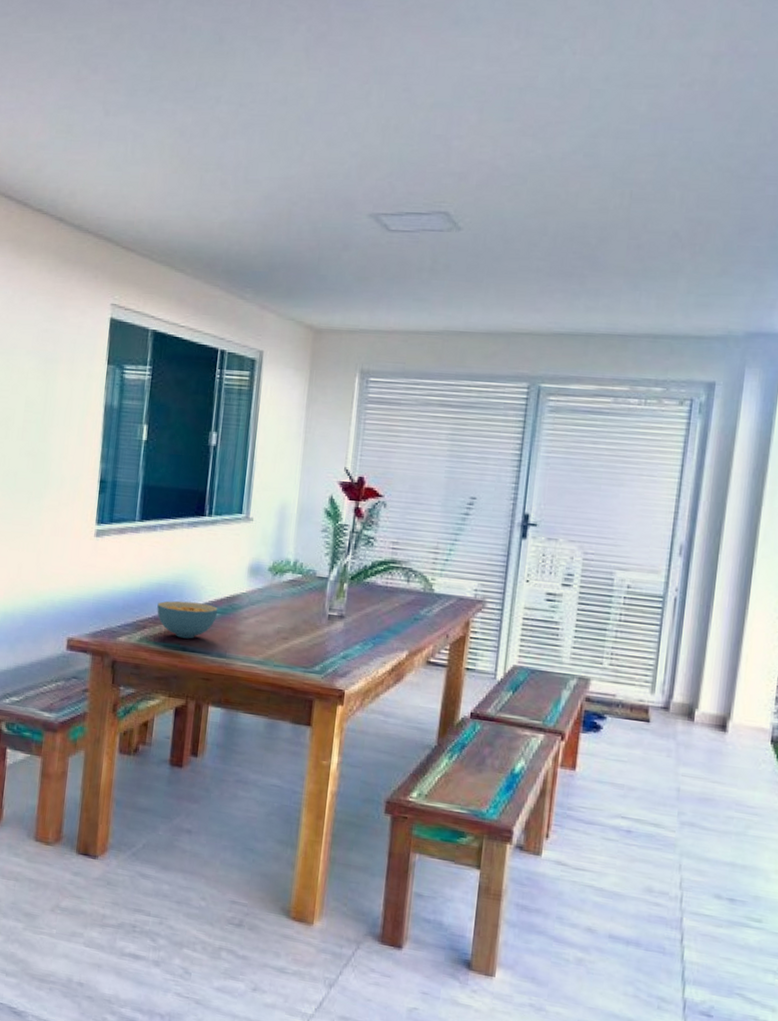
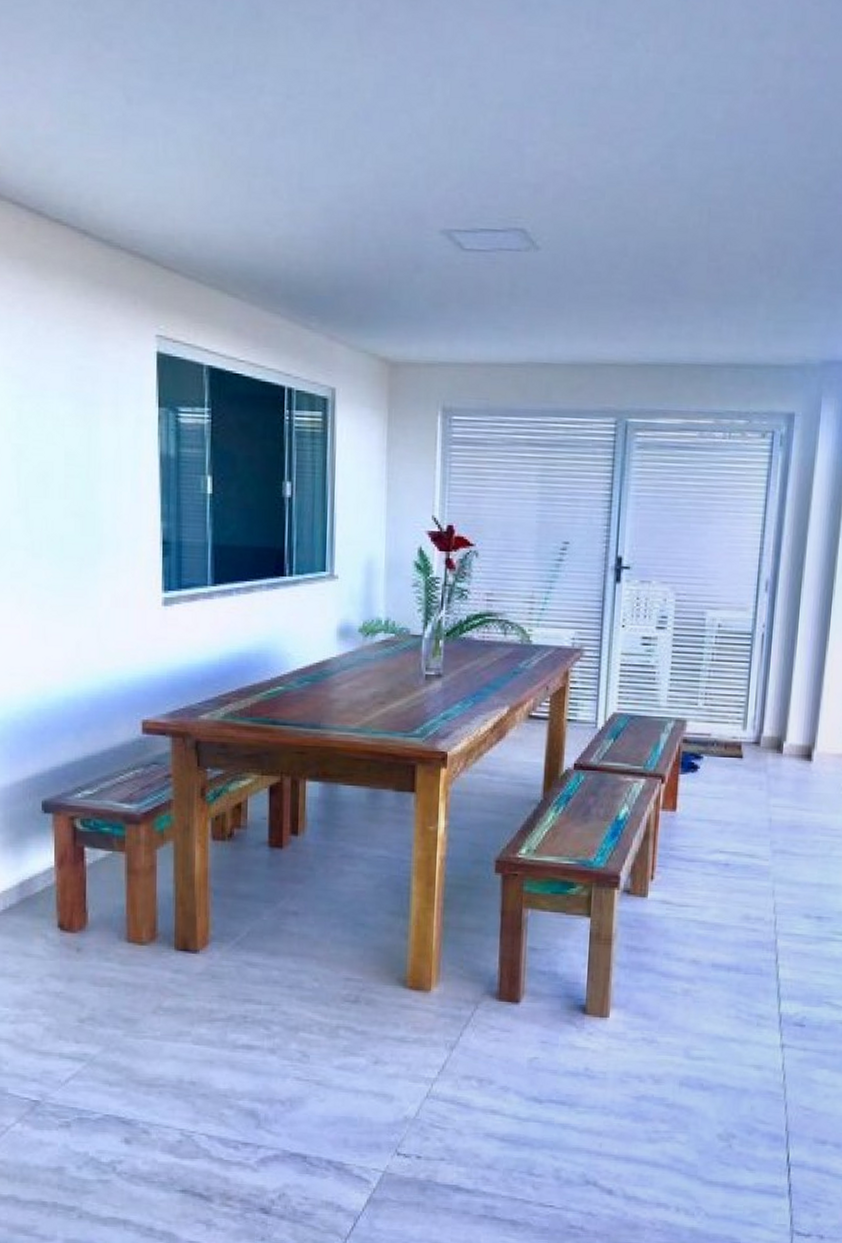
cereal bowl: present [157,600,218,639] -> none [240,671,308,711]

